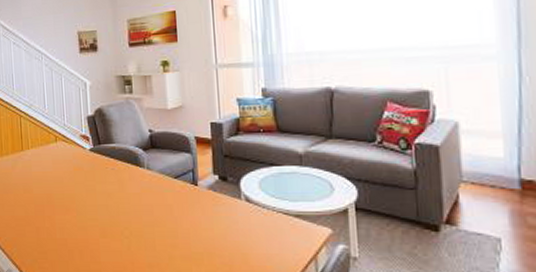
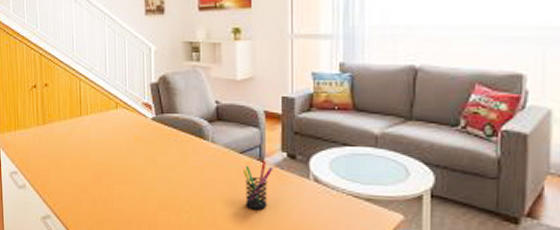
pen holder: none [179,184,207,232] -> present [244,161,274,211]

